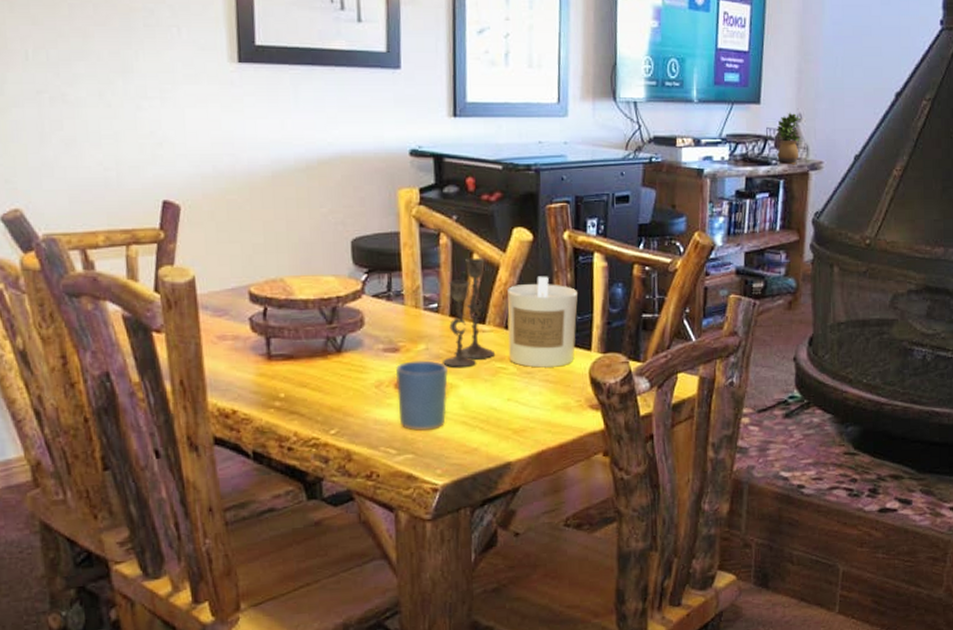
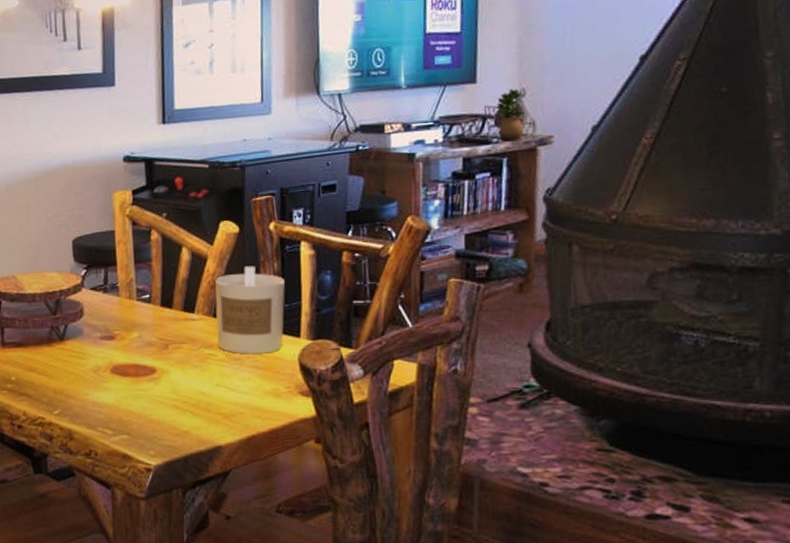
mug: present [395,360,448,431] -> none [111,347,160,413]
candlestick: present [443,258,494,367] -> none [155,251,203,354]

